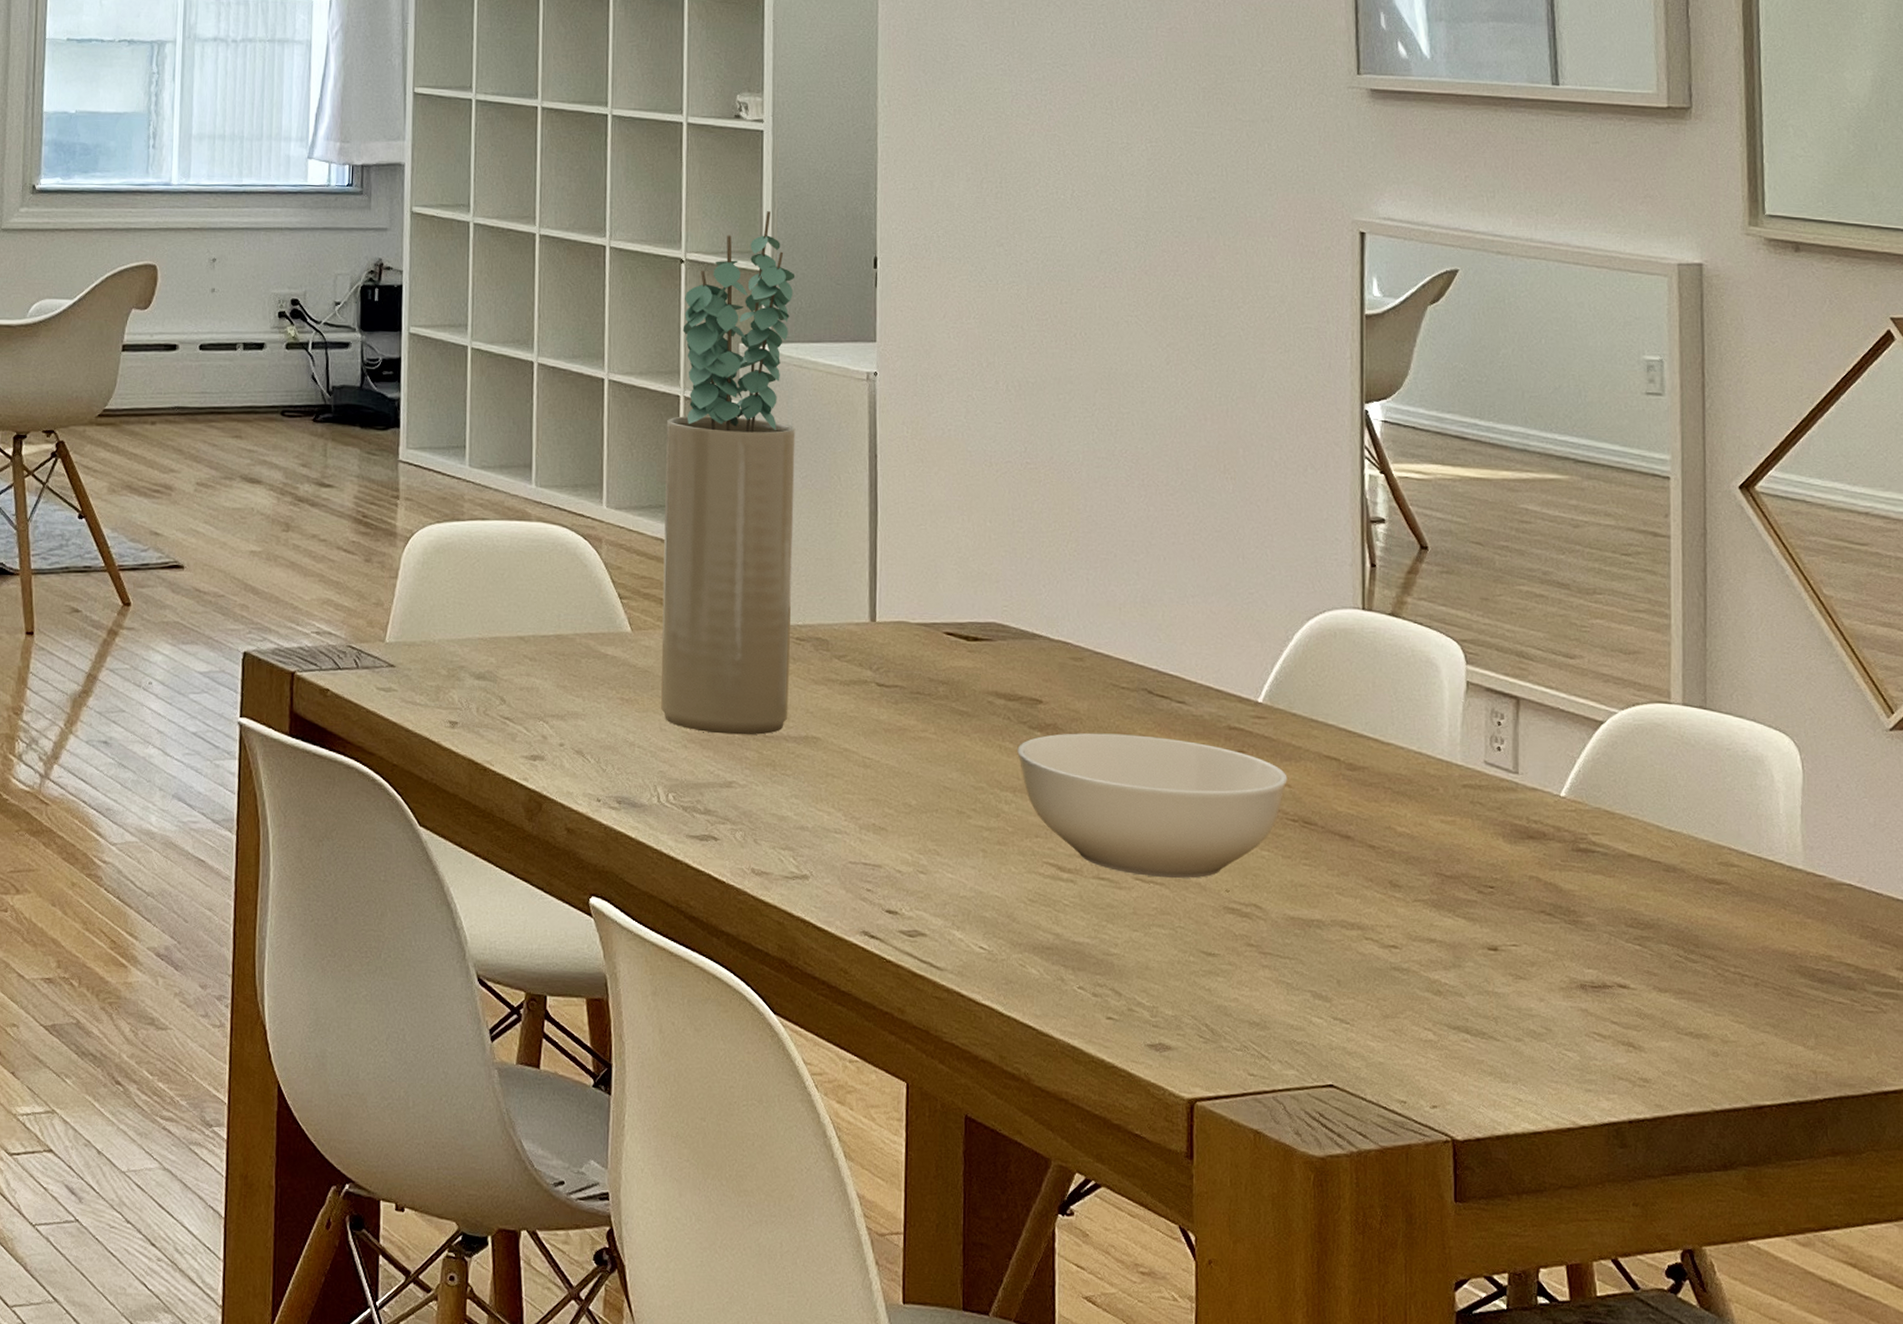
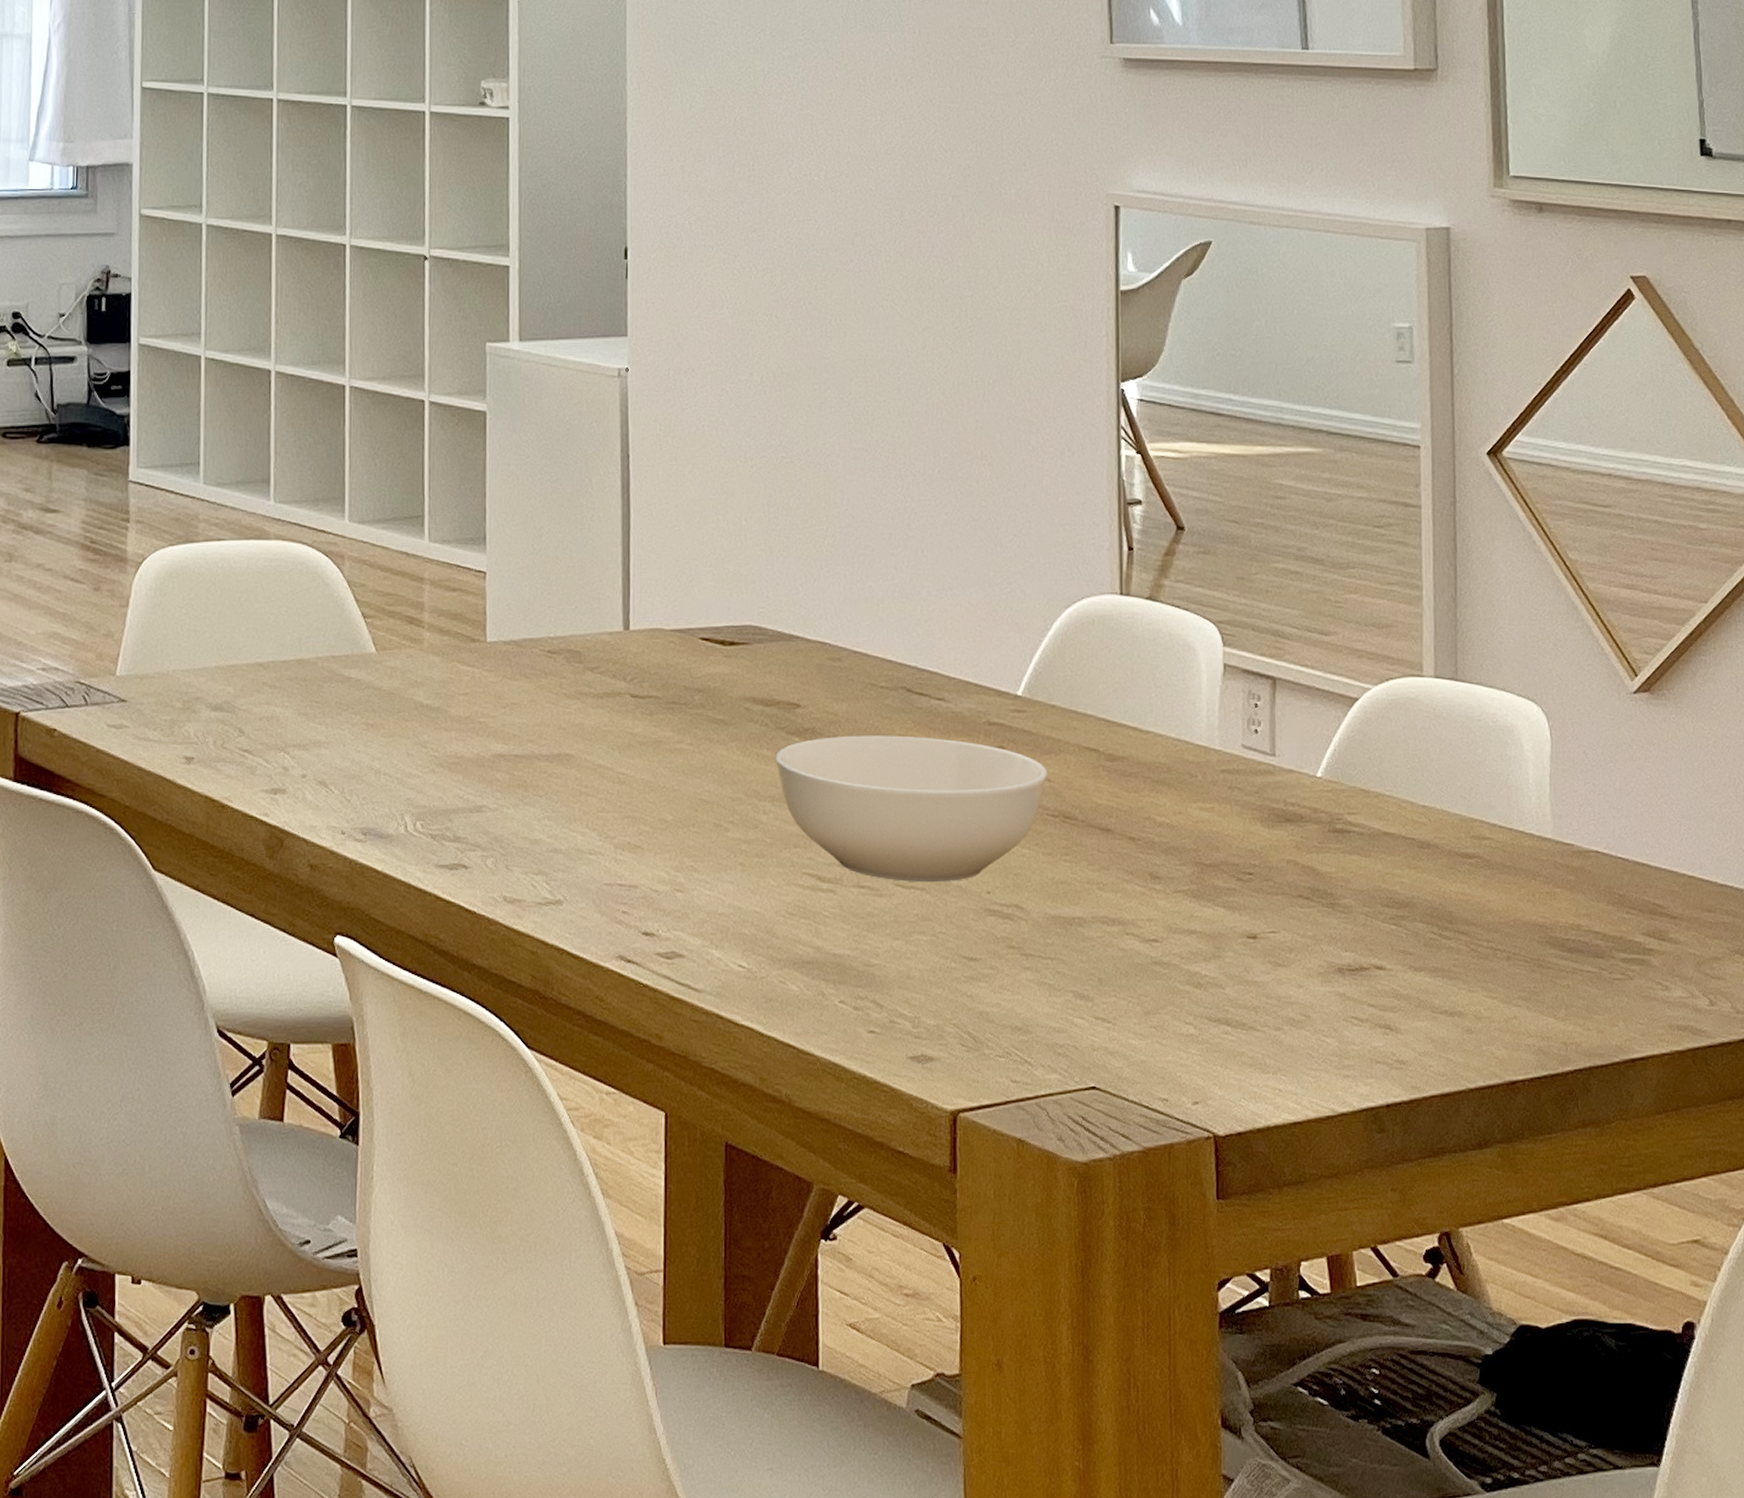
vase: present [660,211,796,735] -> none [407,202,545,756]

